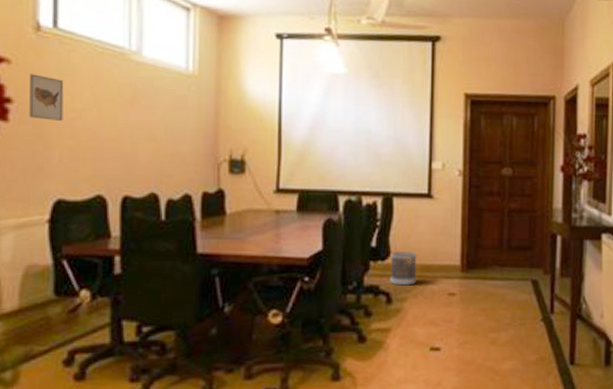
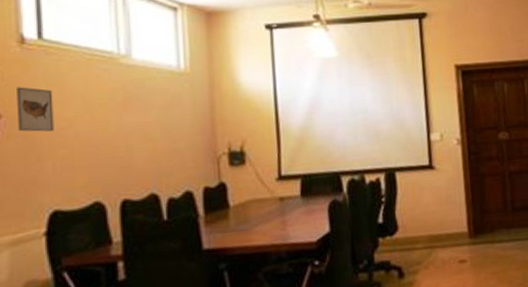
wastebasket: present [390,251,417,286] -> none [398,223,427,259]

